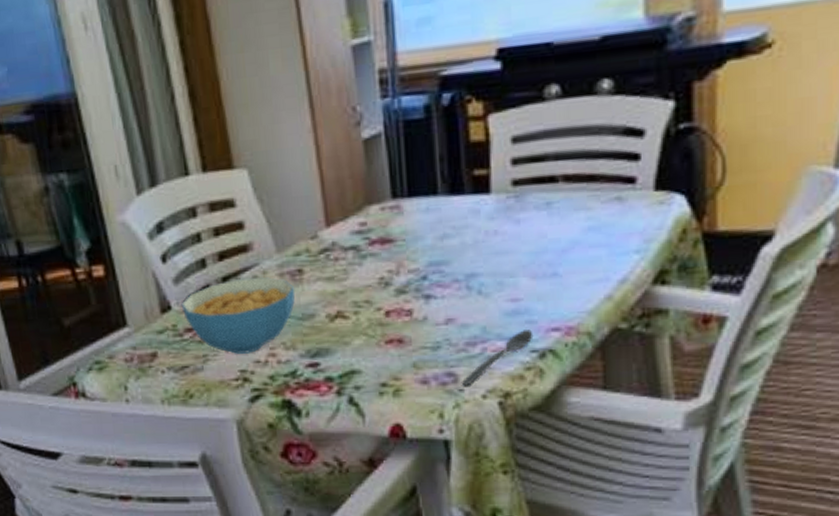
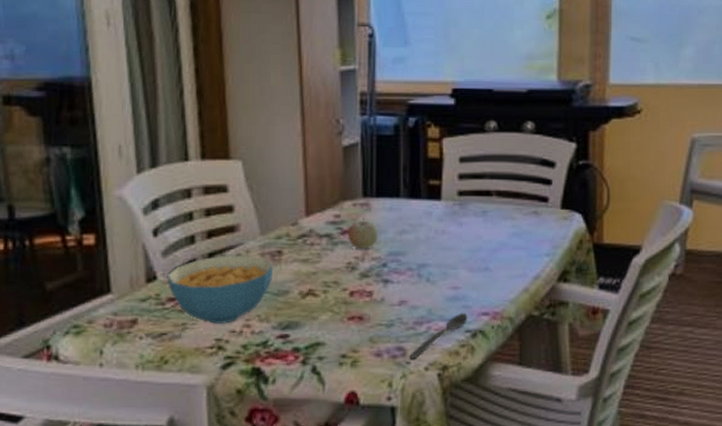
fruit: none [376,223,415,262] -> present [347,218,379,250]

